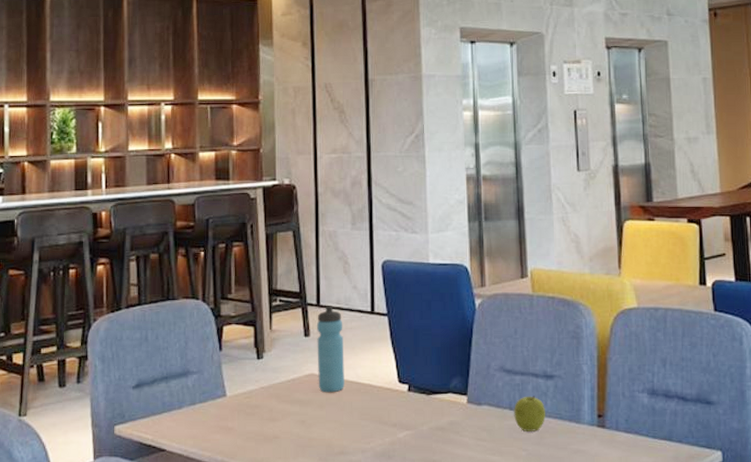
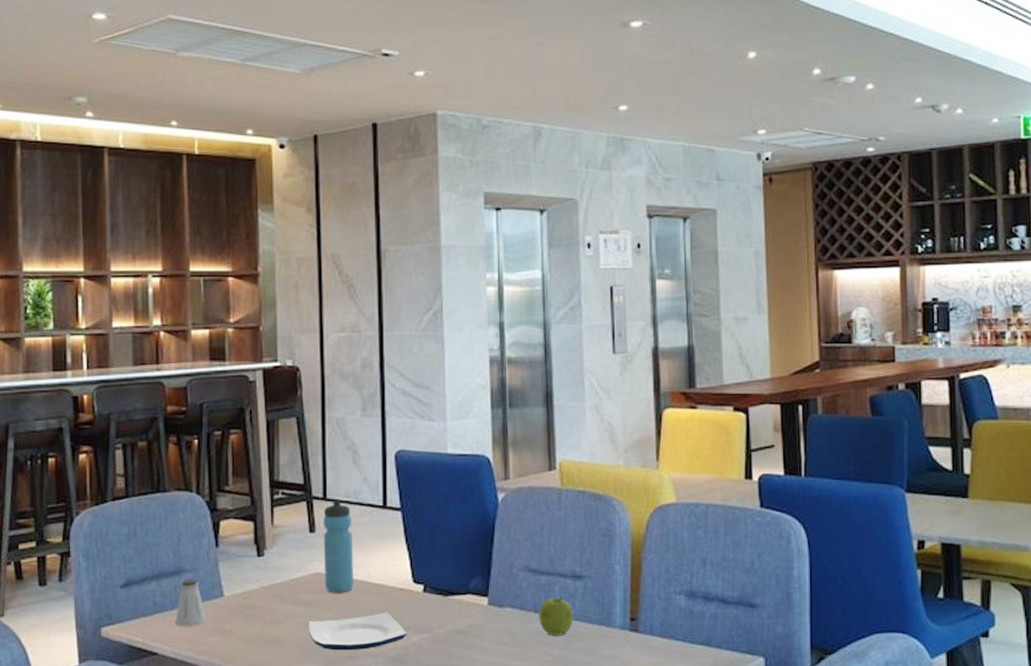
saltshaker: none [182,380,210,424] -> present [176,578,206,626]
plate: none [304,410,392,447] -> present [309,612,406,651]

